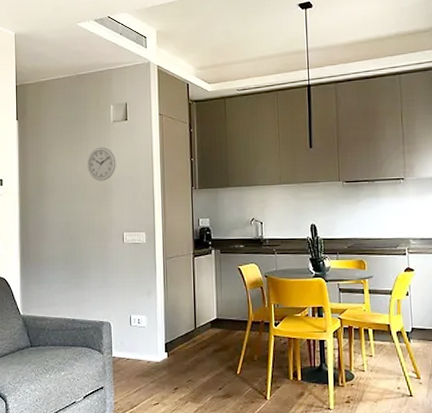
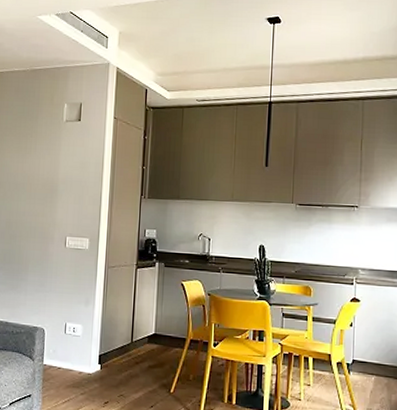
wall clock: present [87,147,116,181] -> none [34,146,65,182]

